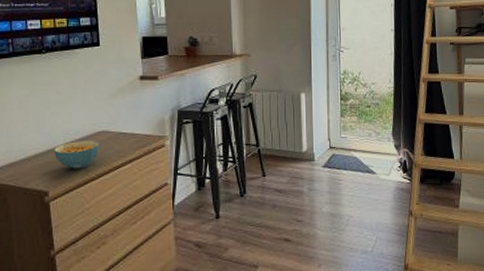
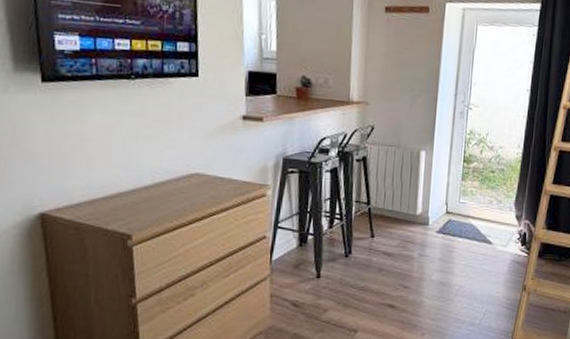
cereal bowl: present [54,141,100,169] -> none [140,182,193,213]

